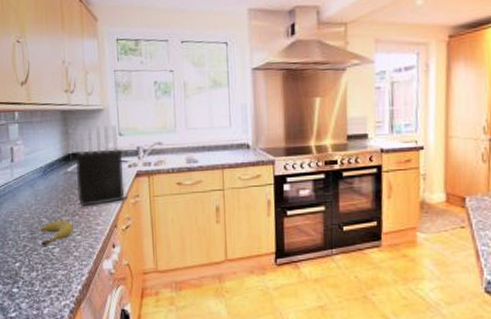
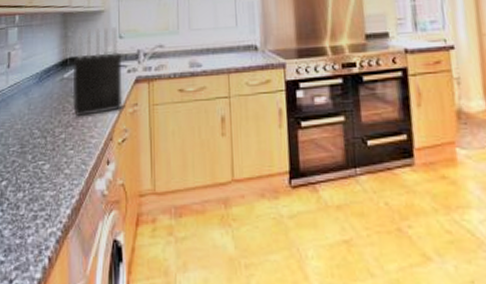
fruit: present [40,221,73,246] -> none [31,133,66,162]

